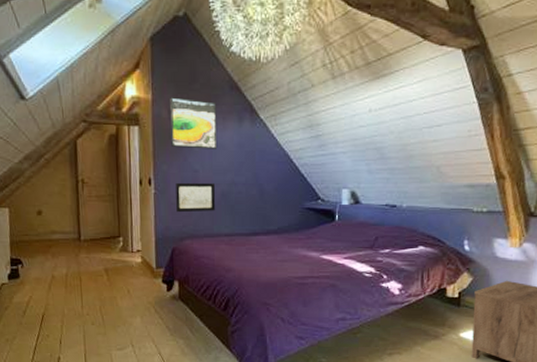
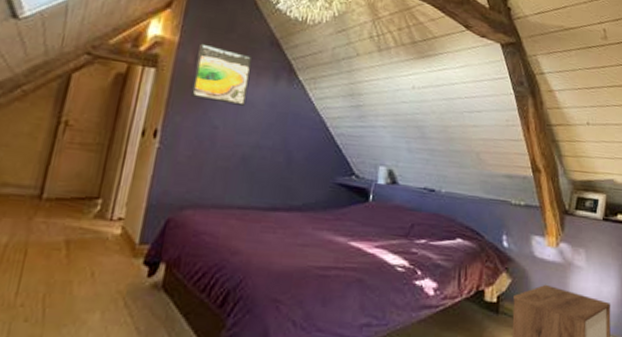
wall art: present [176,183,215,213] -> none [182,139,235,177]

